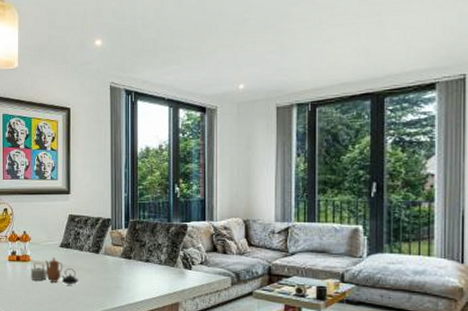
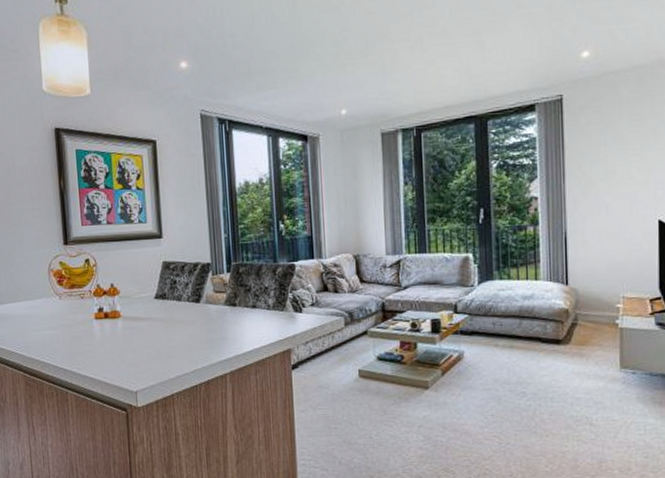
teapot: present [30,258,79,284] -> none [121,311,179,340]

